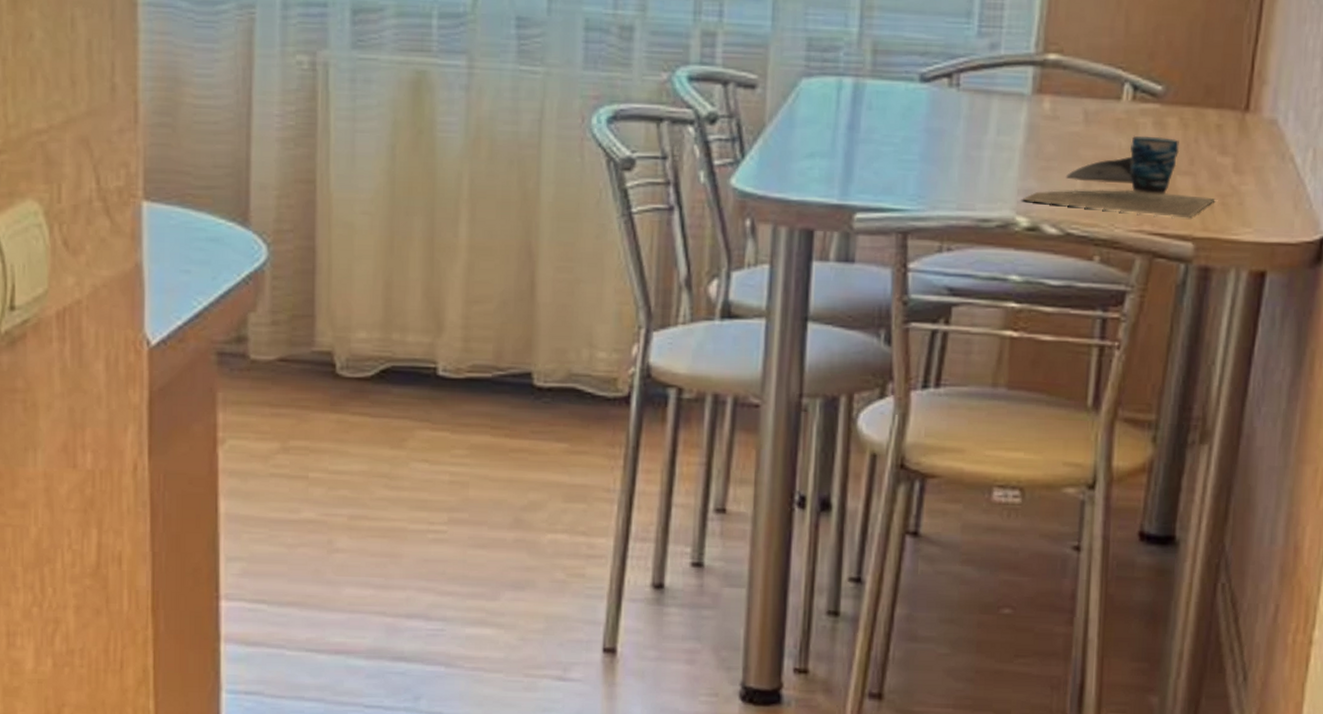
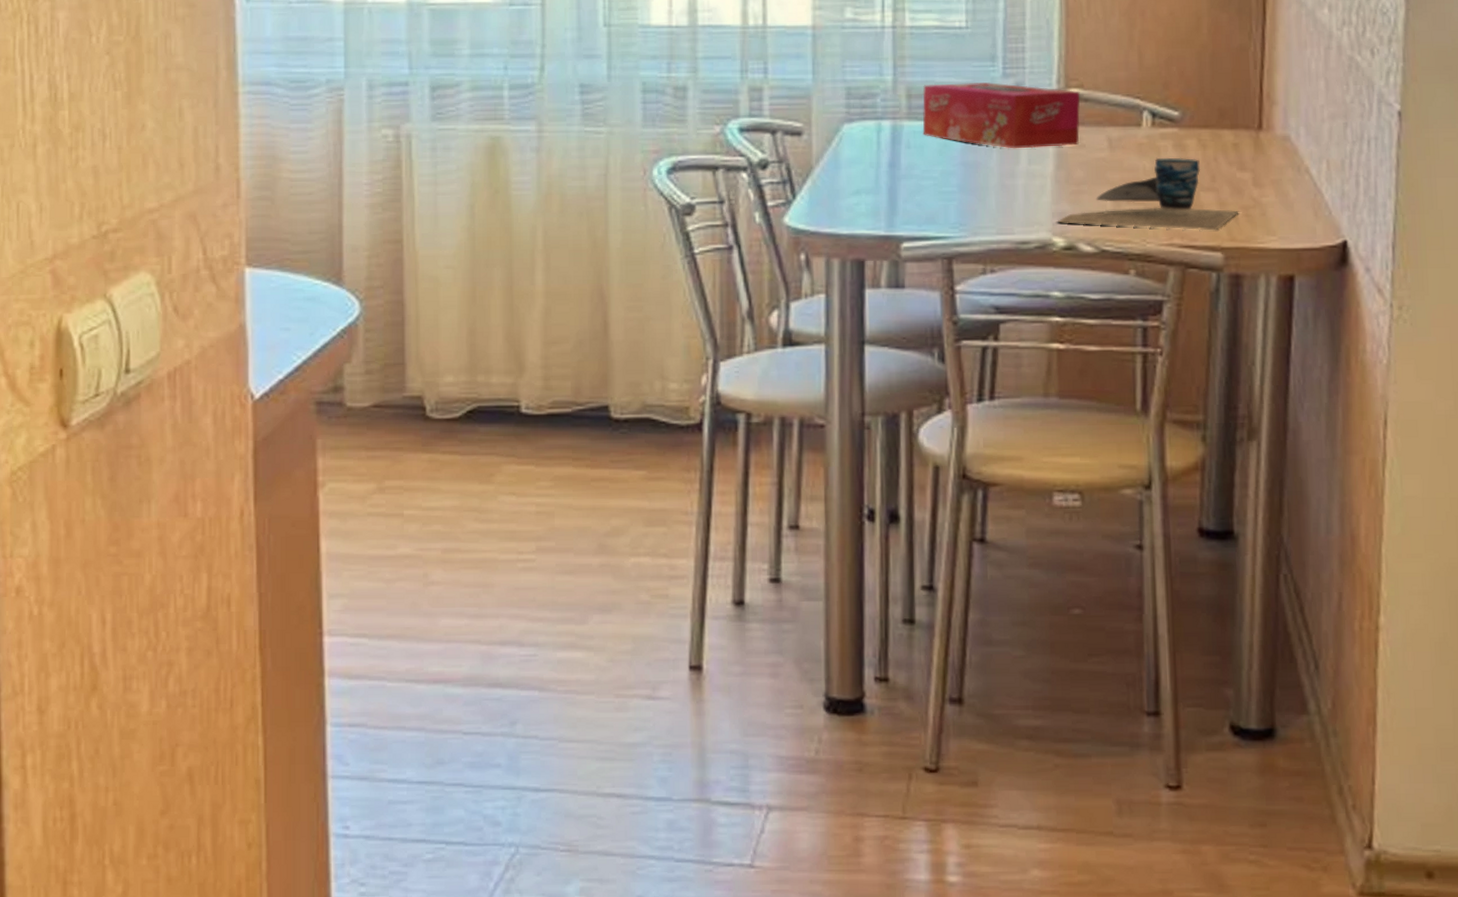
tissue box: none [886,39,1059,118] -> present [922,82,1080,149]

